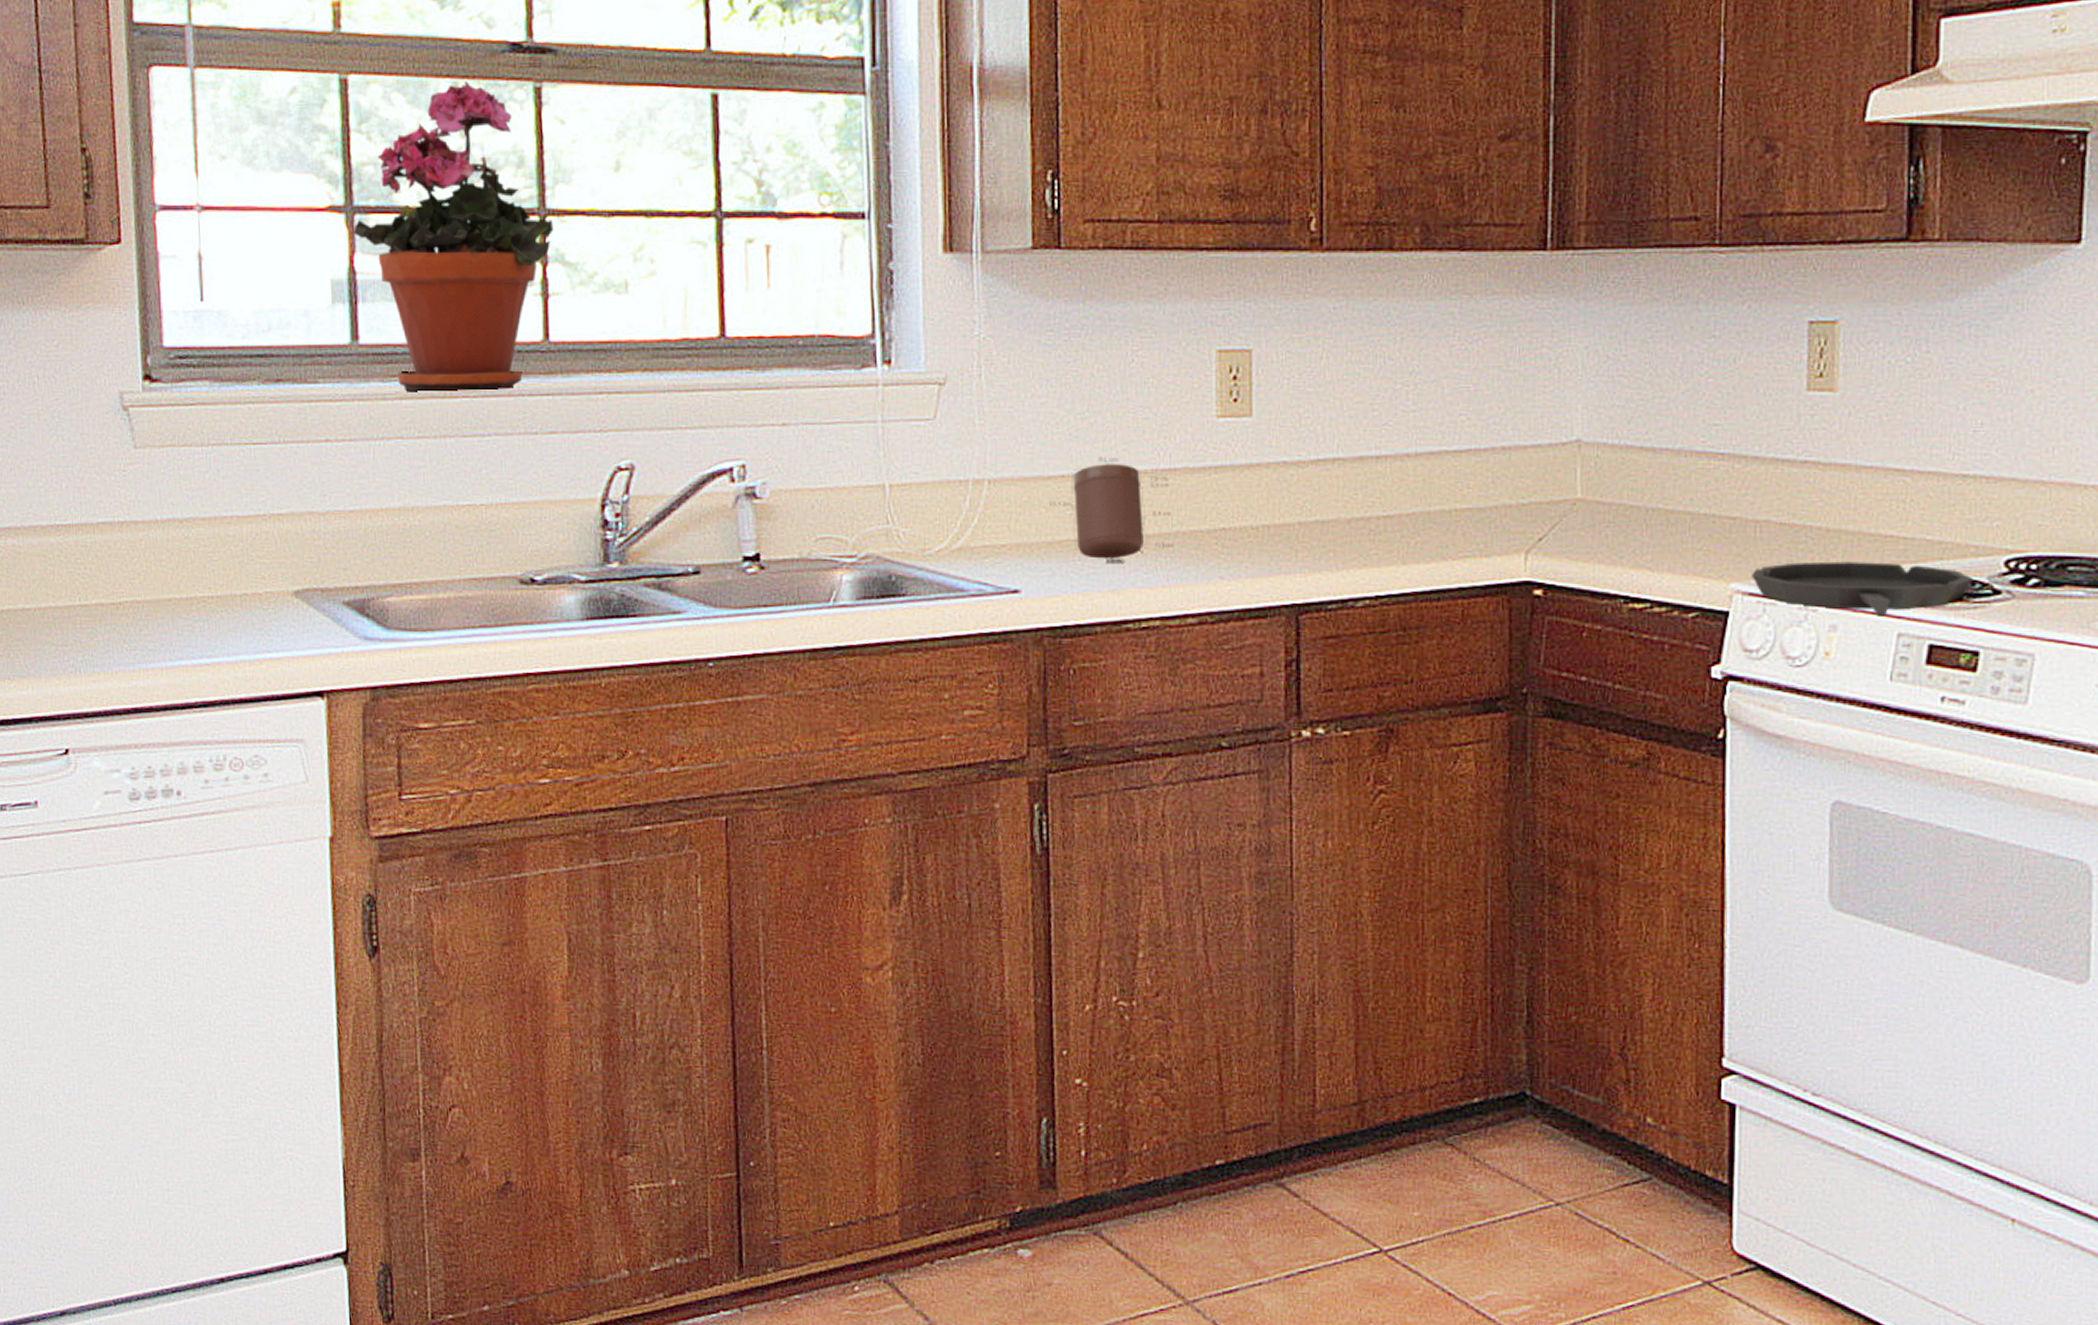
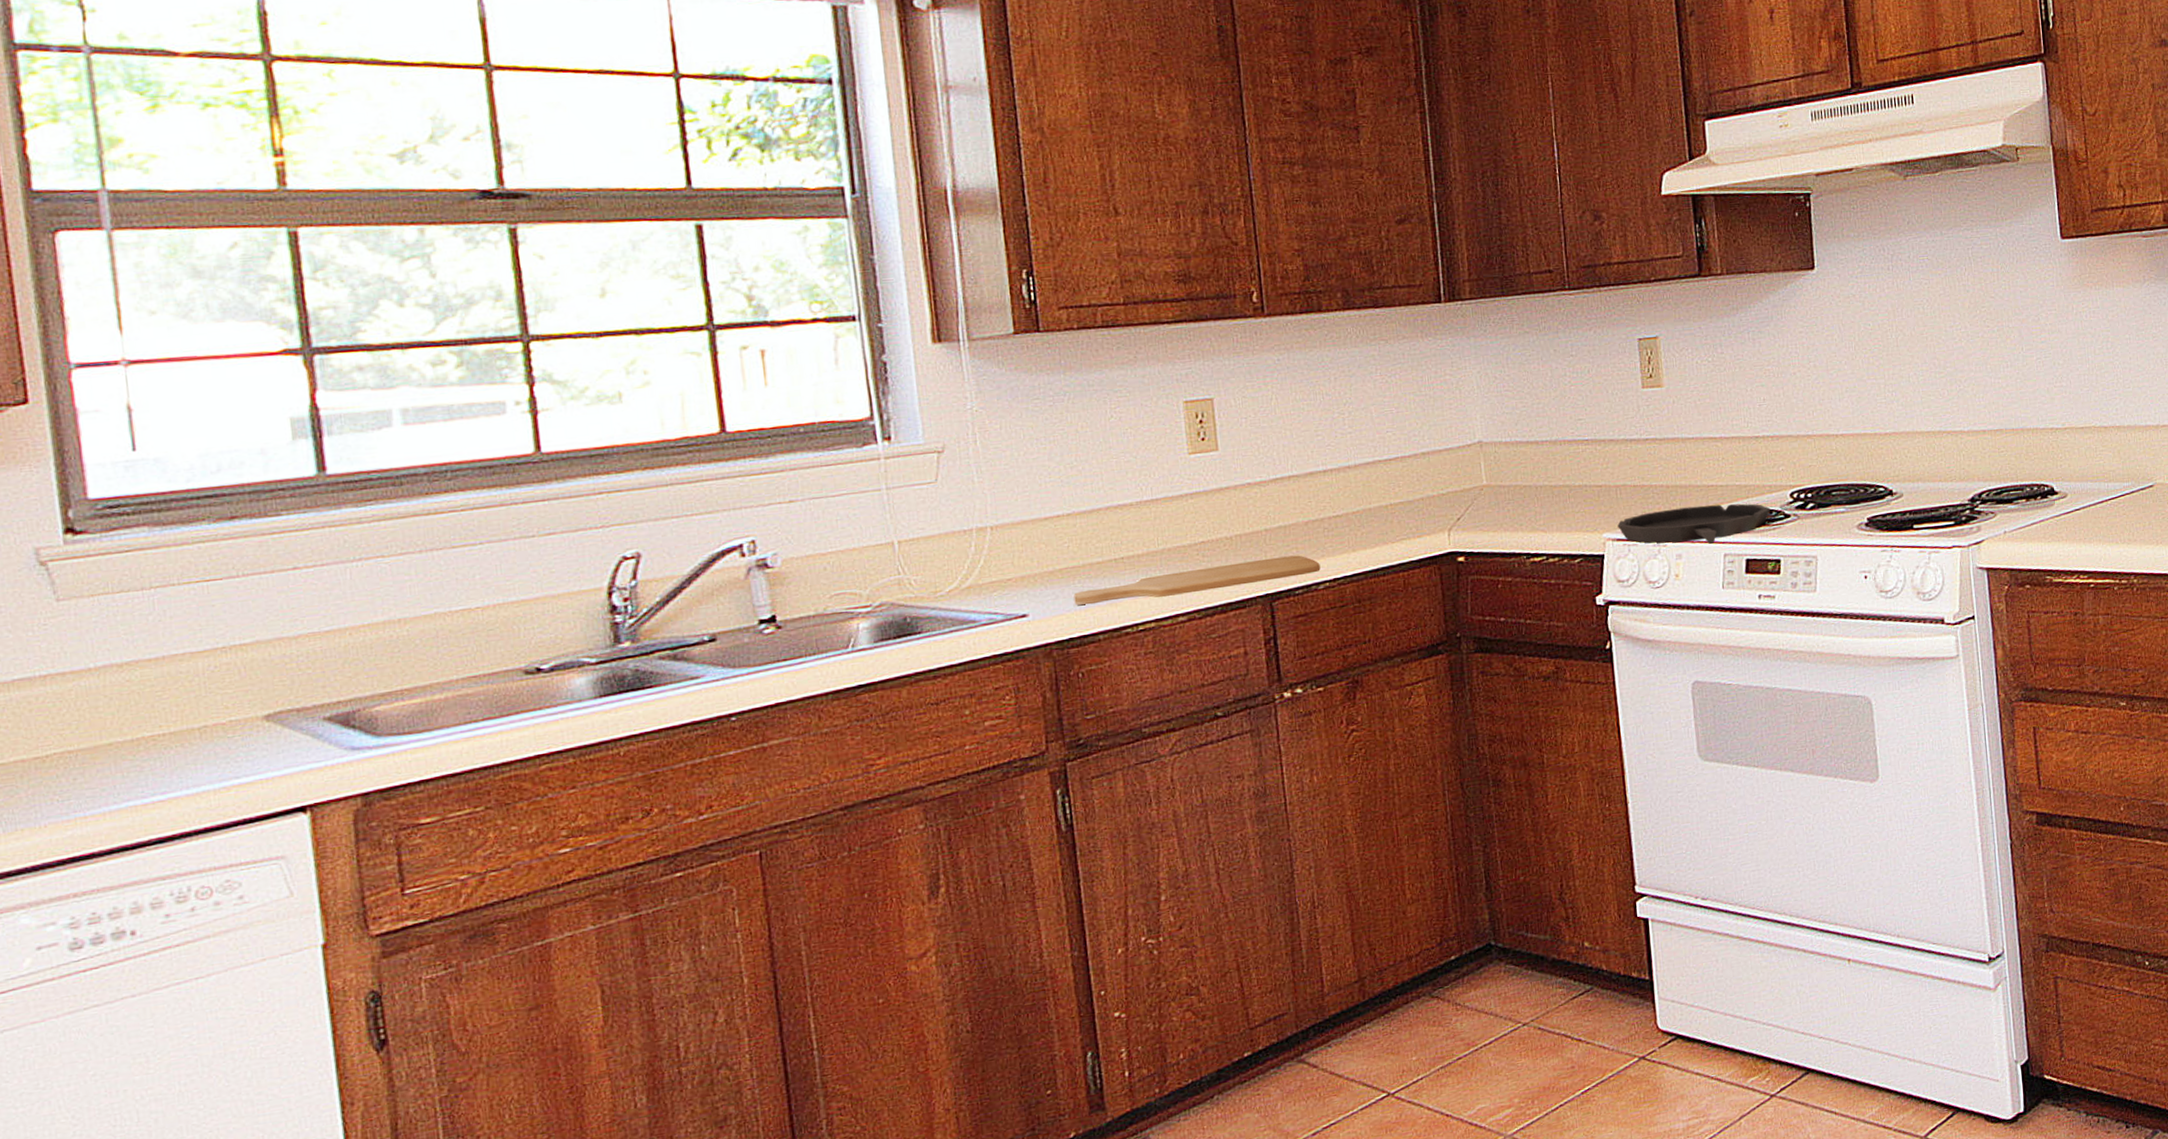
potted plant: present [352,81,554,391] -> none [312,227,539,513]
canister: present [1050,456,1173,563] -> none [1048,496,1161,582]
chopping board: none [1072,559,1361,592] -> present [1073,555,1321,606]

